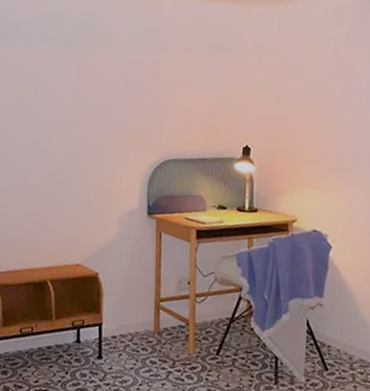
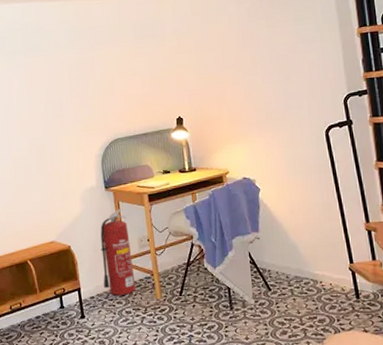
fire extinguisher: none [129,241,168,342] -> present [100,209,136,296]

